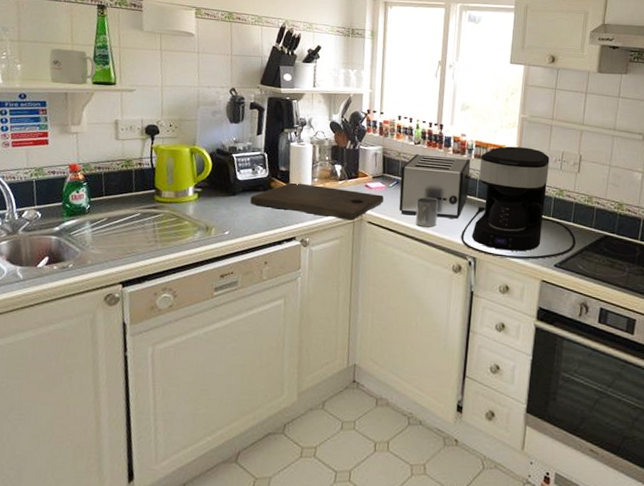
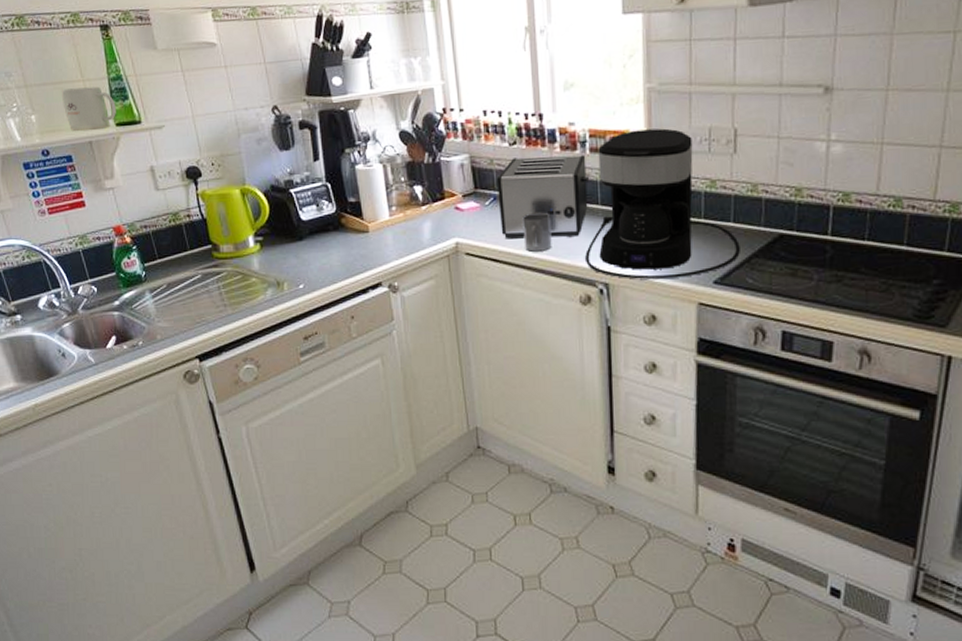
cutting board: present [250,182,384,220] -> none [320,214,482,254]

